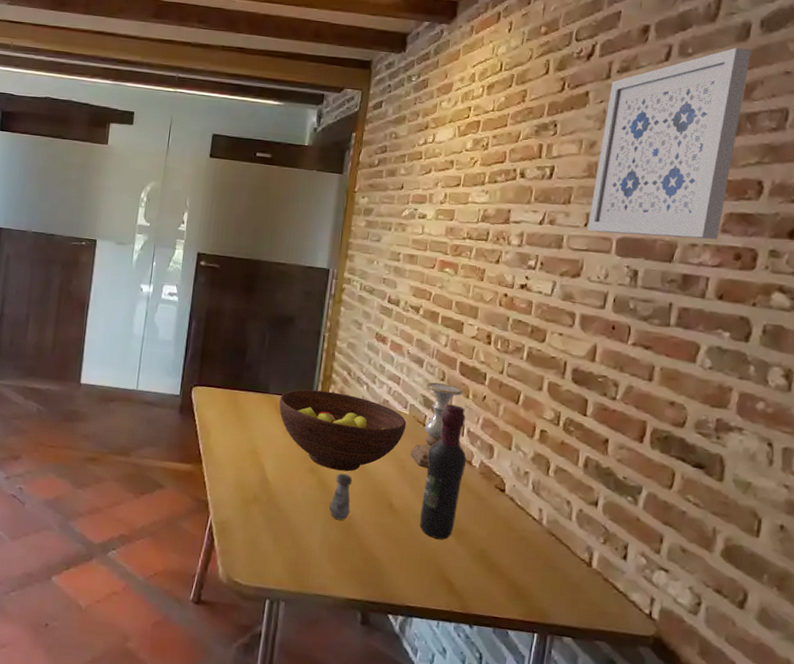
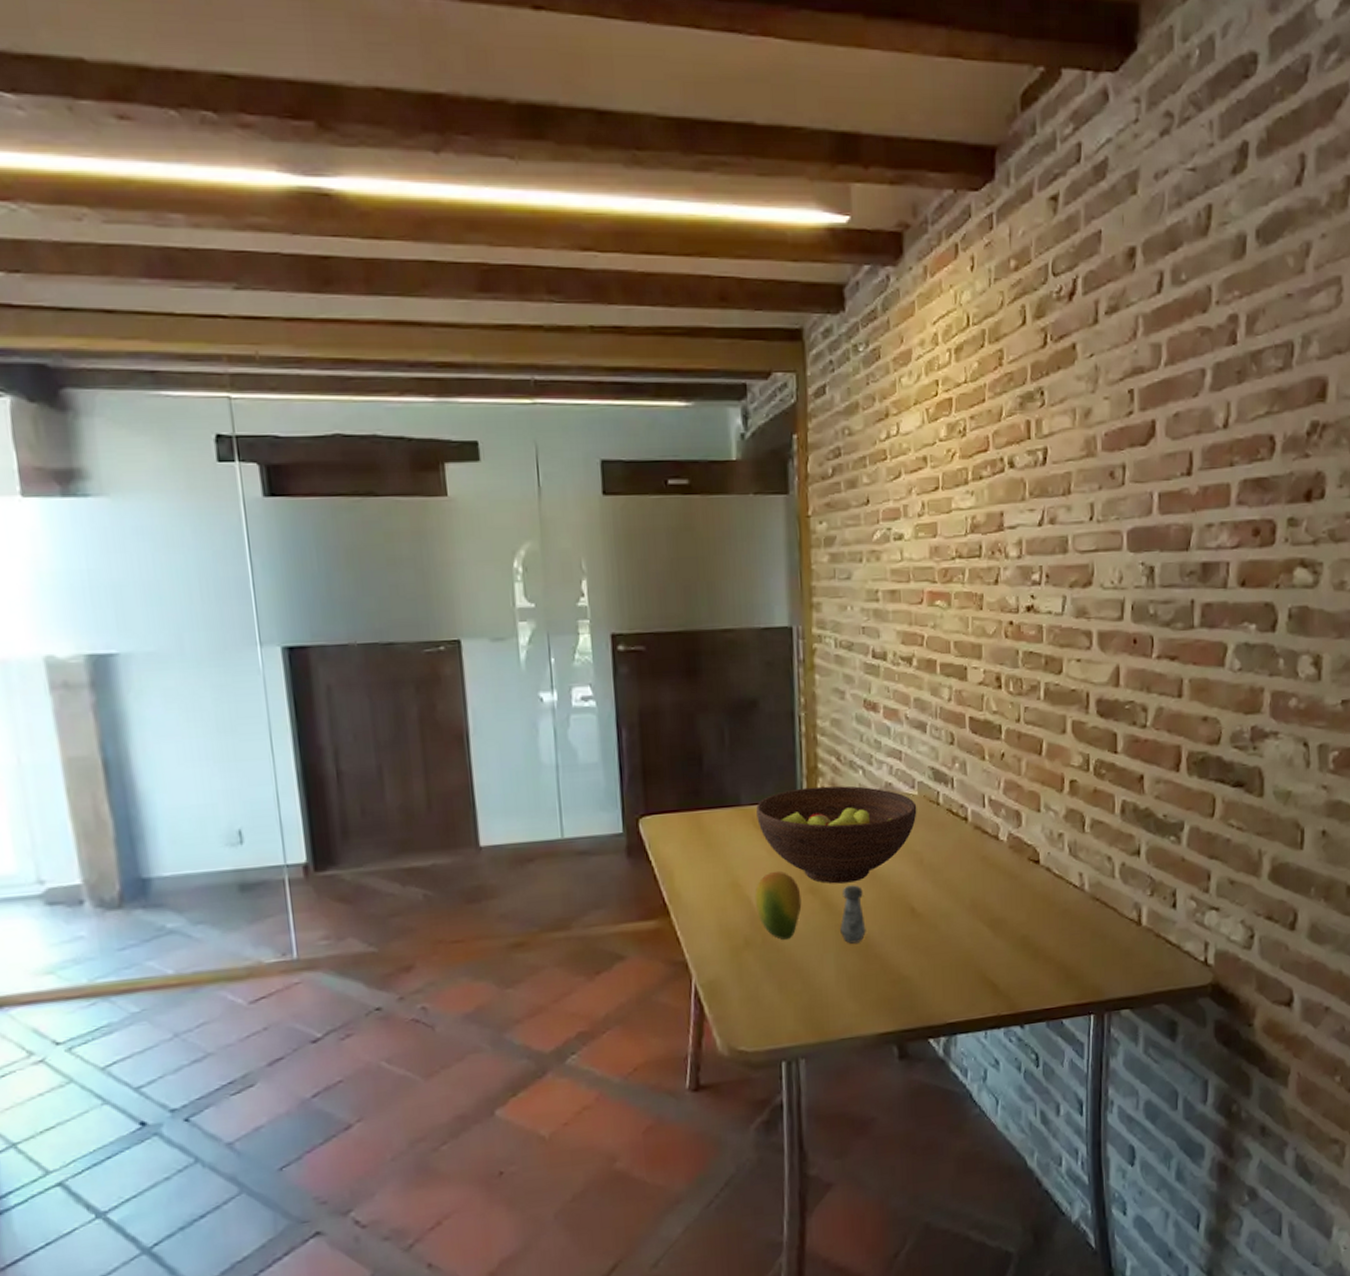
fruit: none [266,448,303,504] -> present [754,871,802,940]
candle holder: present [410,382,463,467] -> none [927,747,978,856]
wine bottle: present [420,404,466,540] -> none [947,771,992,937]
wall art: present [587,47,751,240] -> none [1093,268,1249,526]

